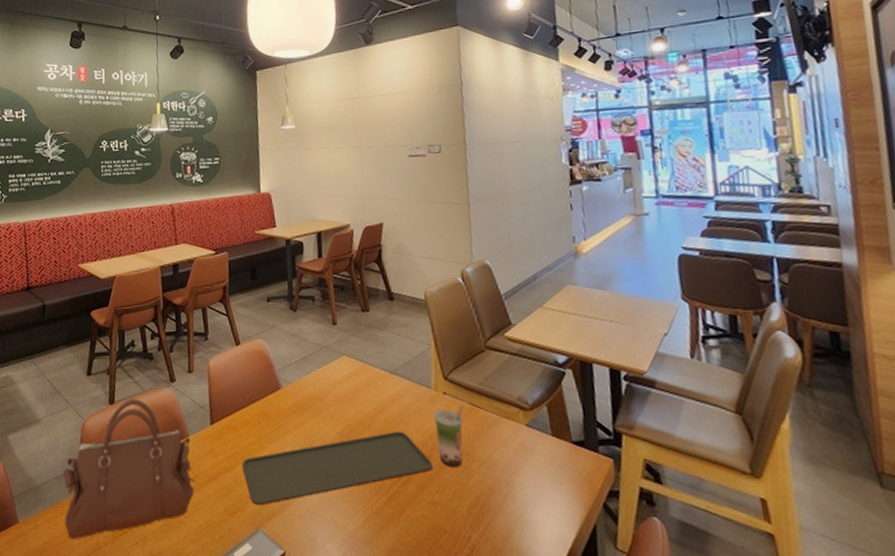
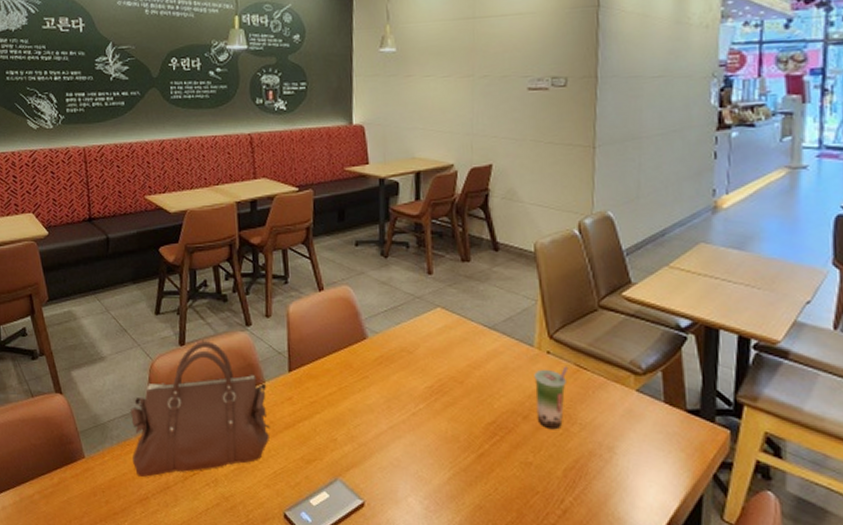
tray: present [241,431,433,504] -> none [321,388,529,455]

